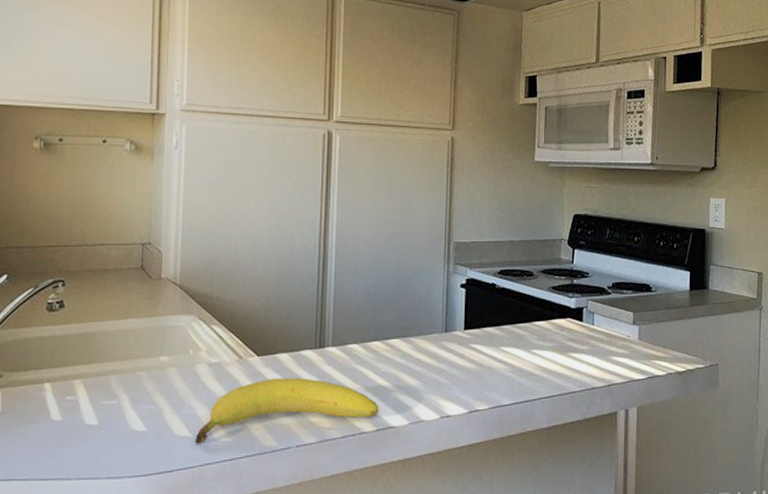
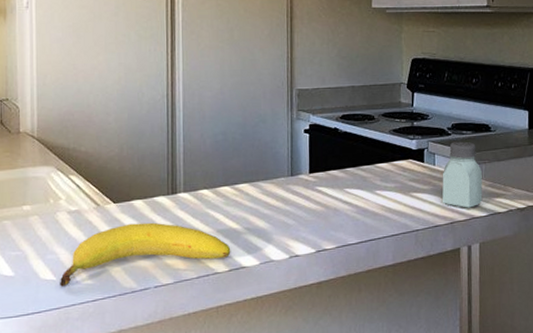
saltshaker: none [601,301,642,371] -> present [442,141,483,209]

